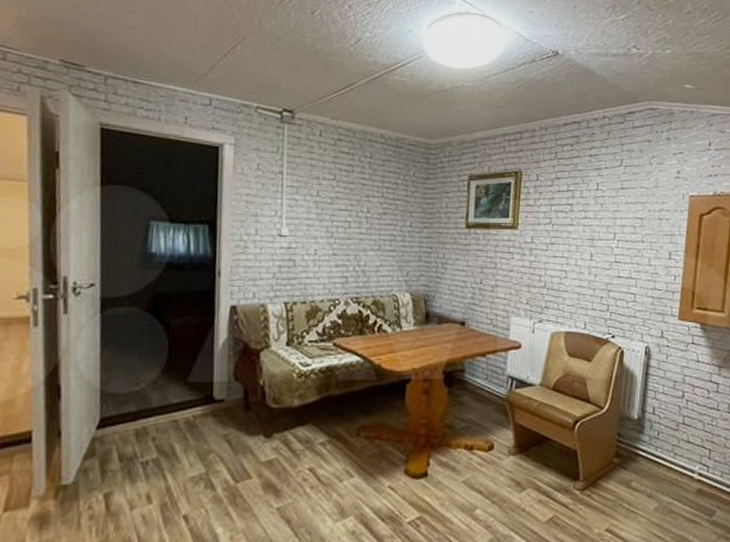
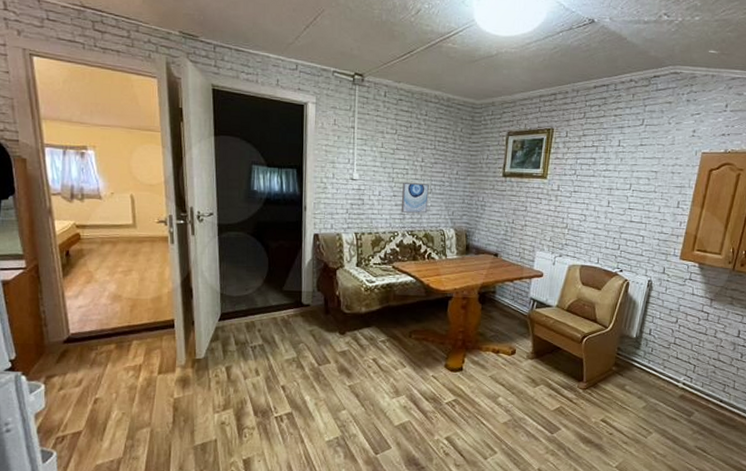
wall art: none [344,238,377,275] -> present [402,183,429,214]

